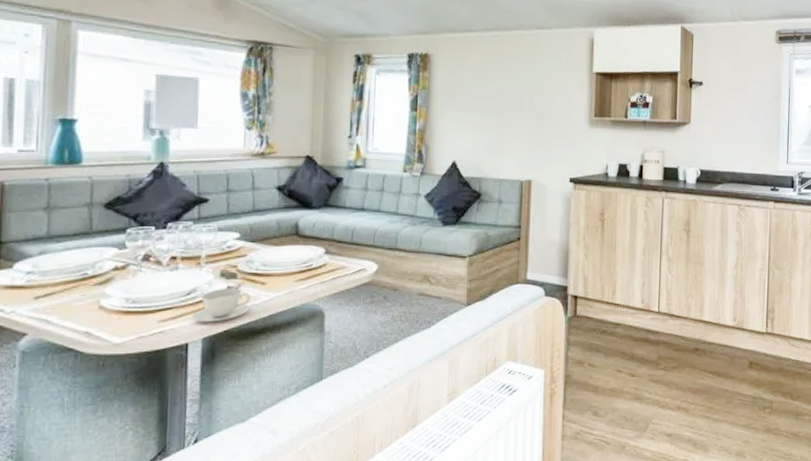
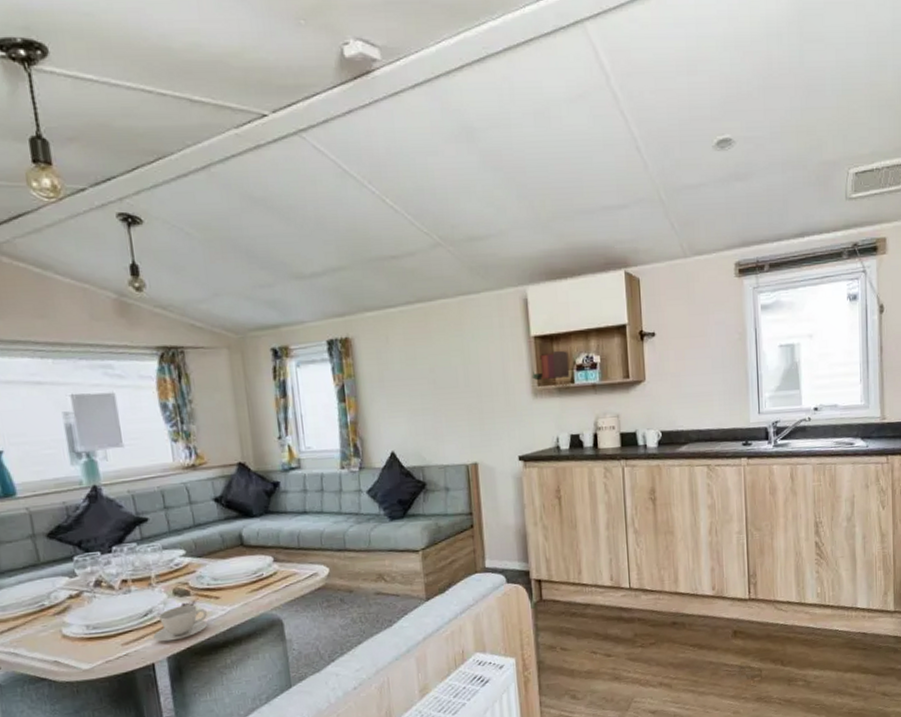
books: none [590,87,625,112] -> present [532,350,570,381]

